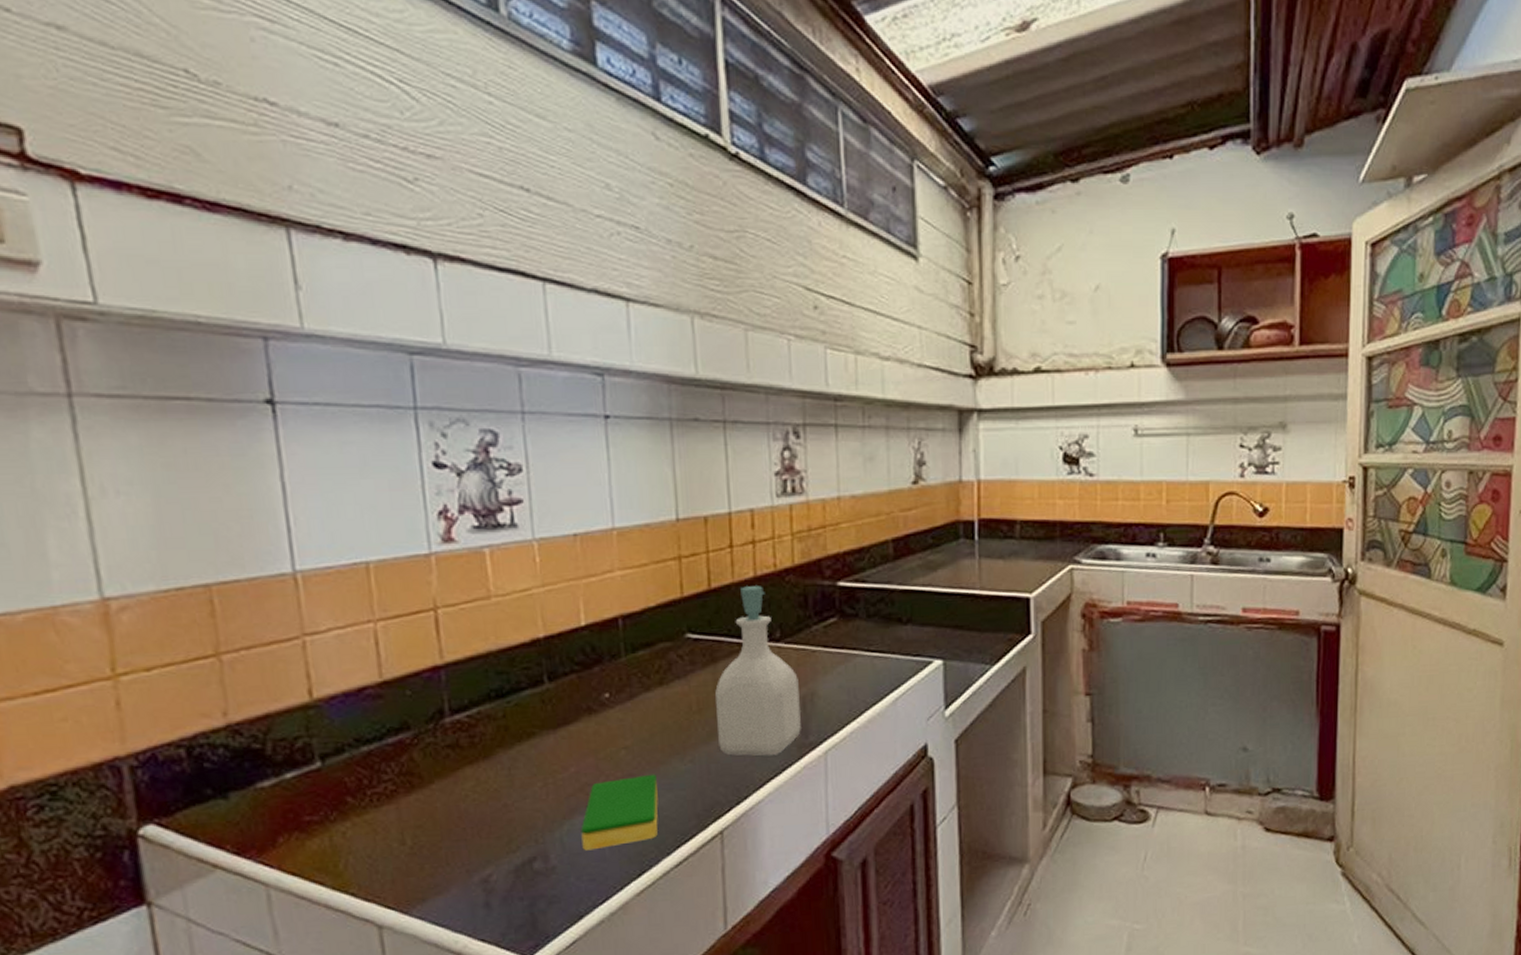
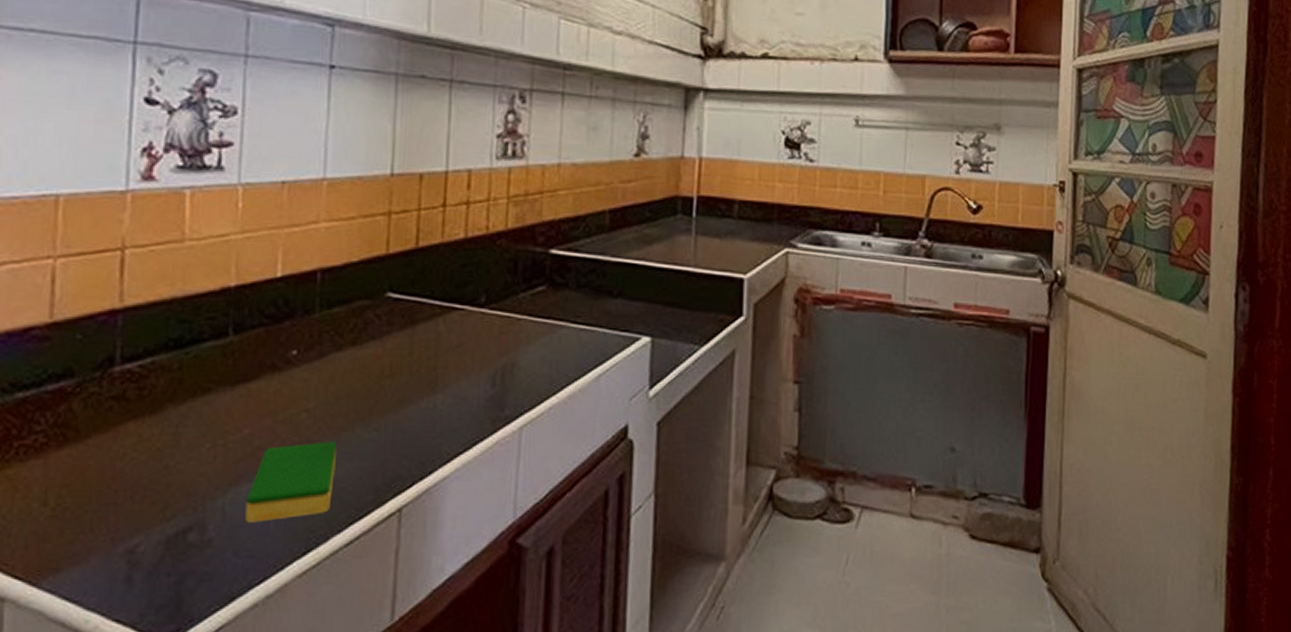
soap bottle: present [715,586,801,756] -> none [408,247,500,429]

